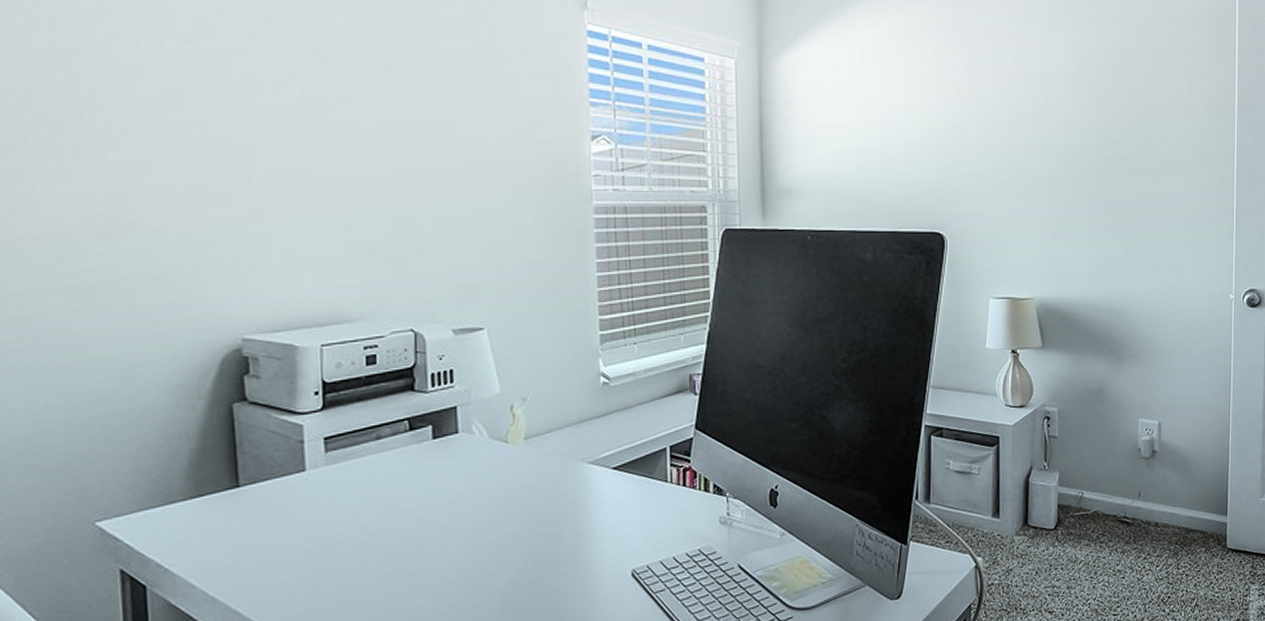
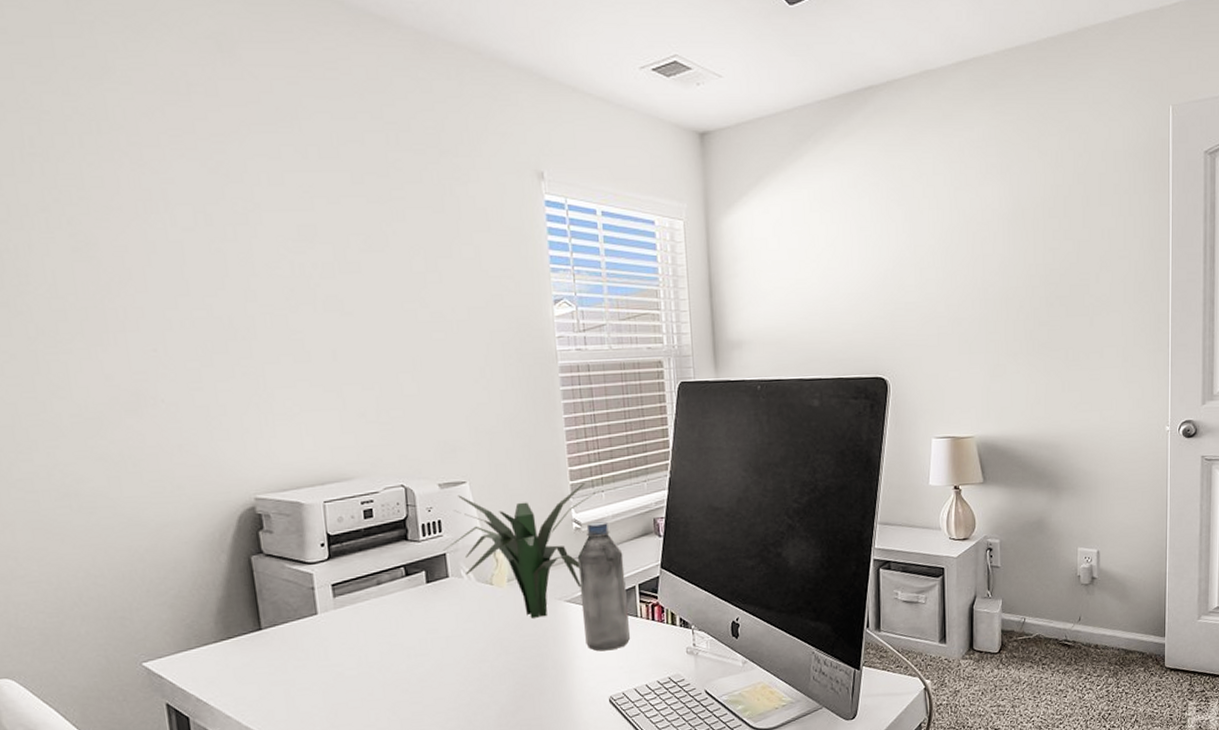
plant: none [453,334,633,481] -> present [442,483,601,618]
water bottle: none [603,376,658,519] -> present [577,521,630,652]

